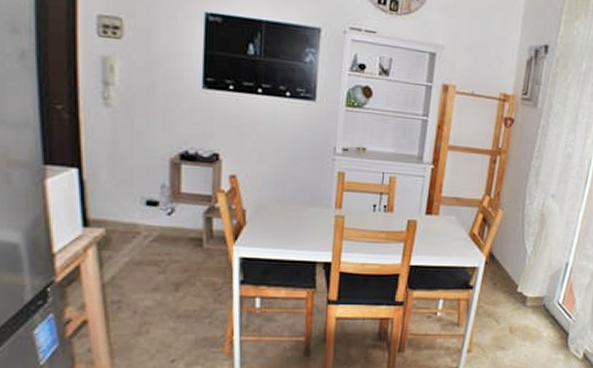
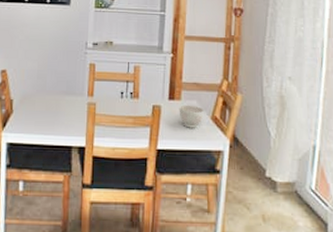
bowl: none [435,220,462,245] -> present [179,104,204,128]

